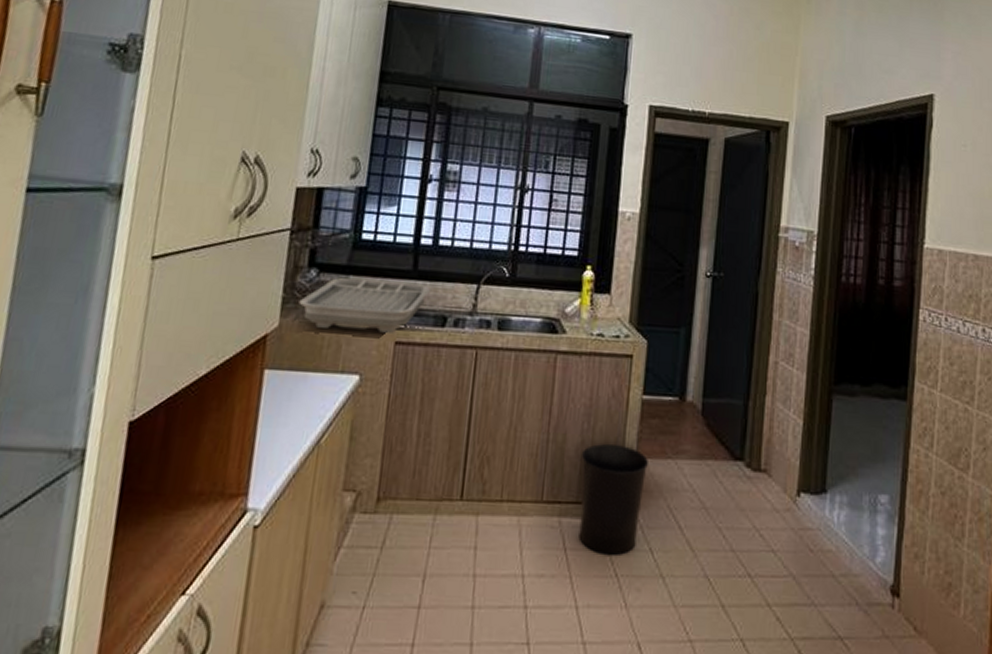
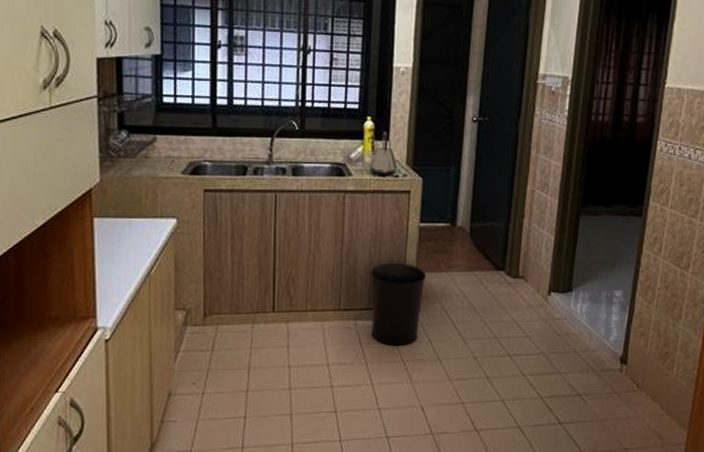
dish rack: present [298,277,432,333] -> none [115,137,231,183]
kettle: none [585,283,619,338] -> present [368,131,398,178]

